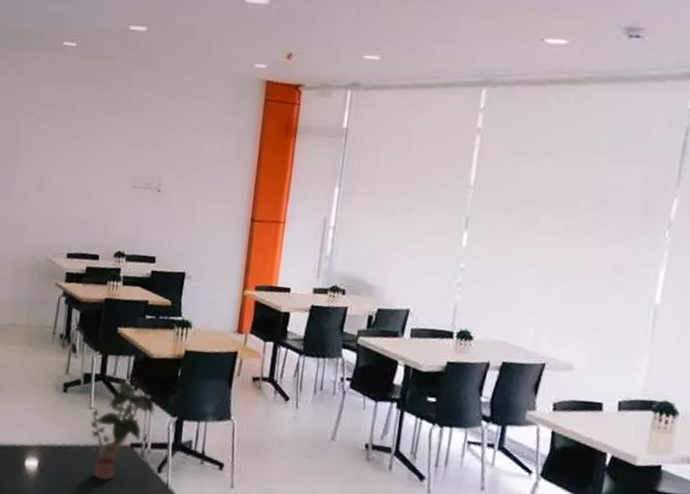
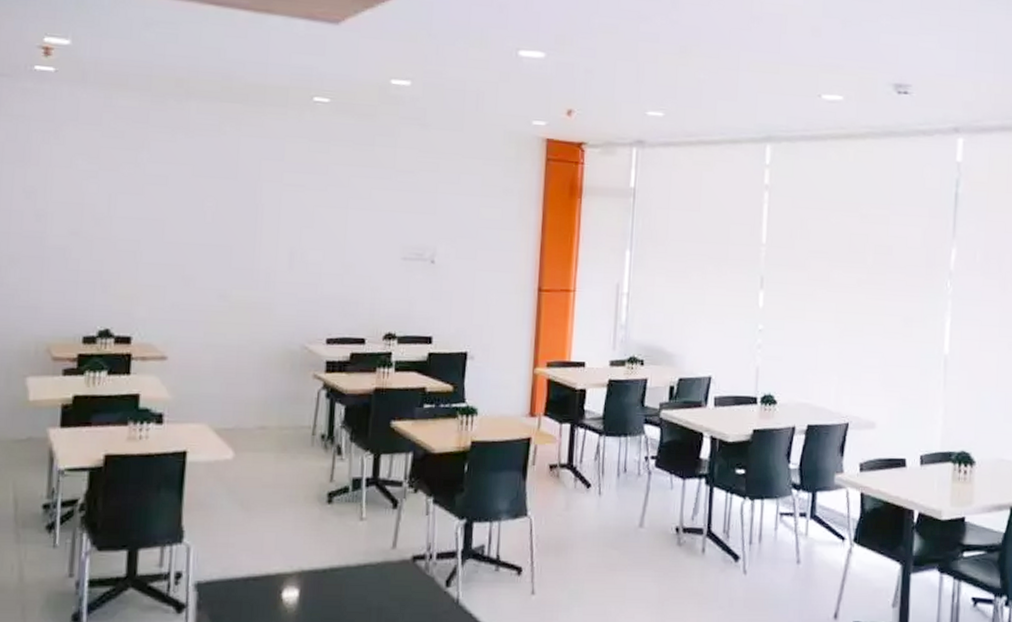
potted plant: present [90,379,156,481] -> none [362,481,440,604]

